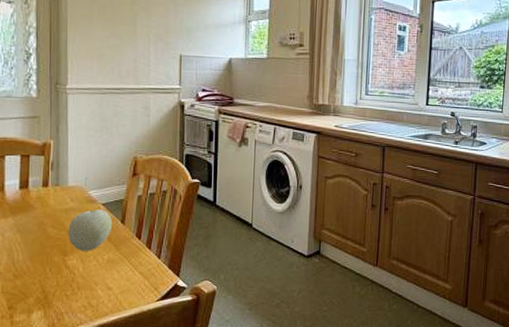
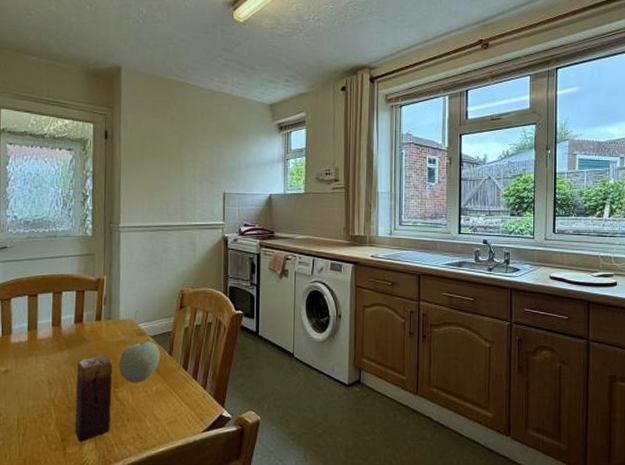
candle: none [22,222,62,310] -> present [74,355,113,442]

